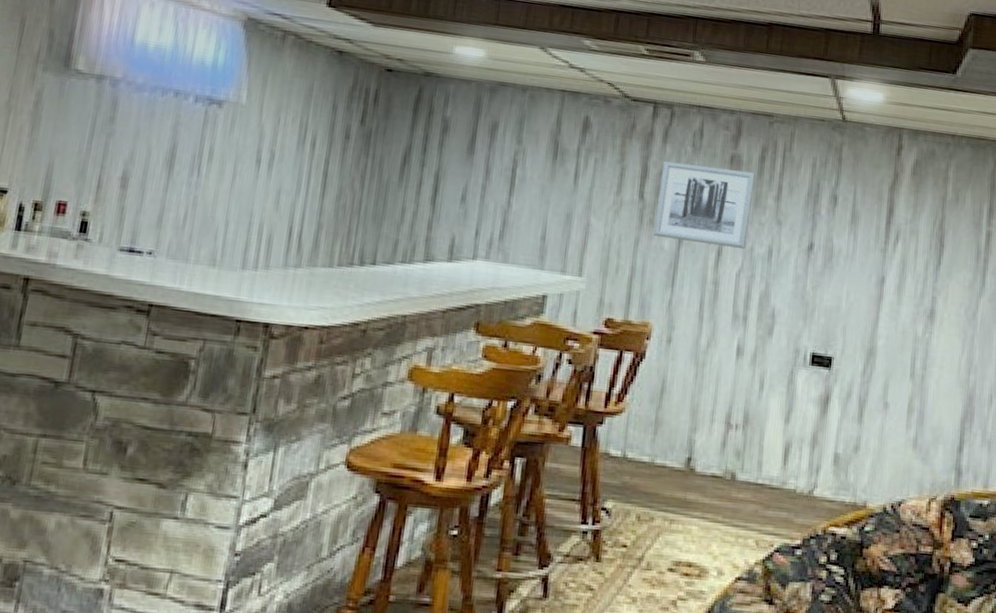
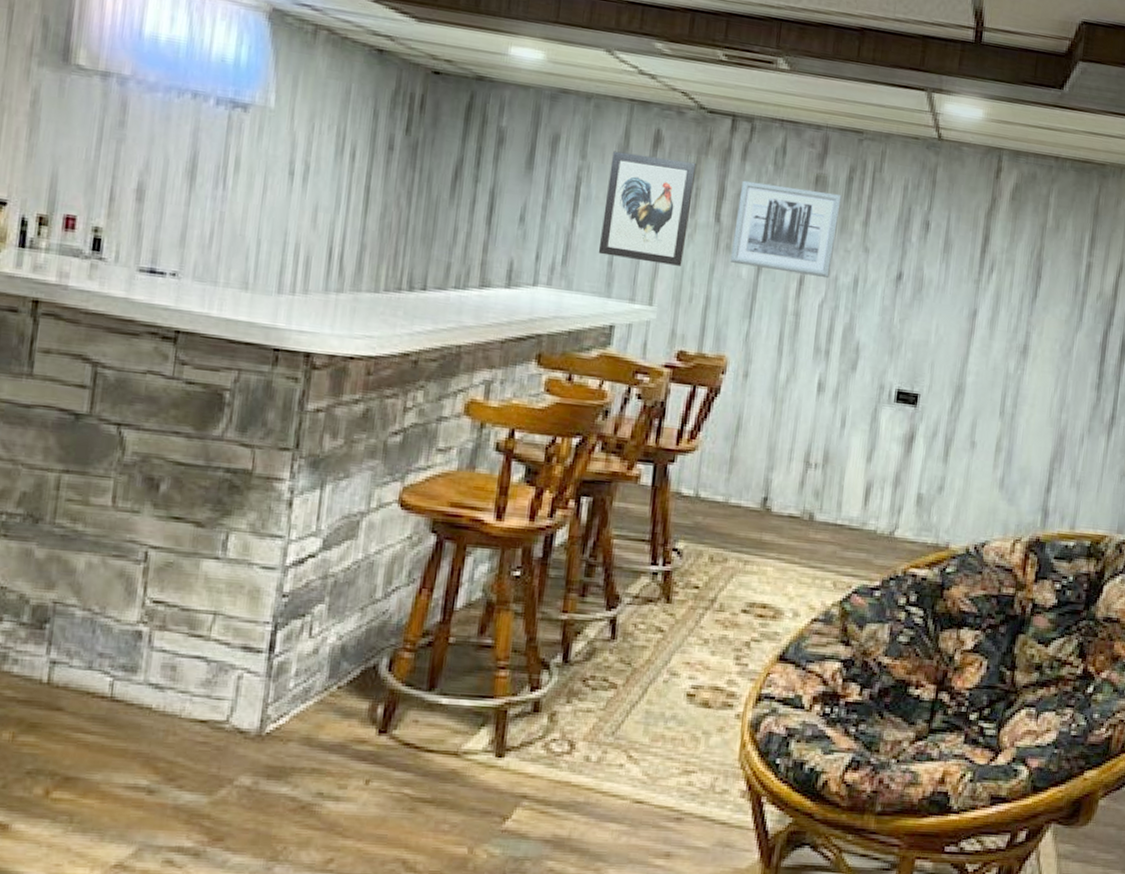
wall art: none [532,136,622,240] -> present [598,151,697,266]

